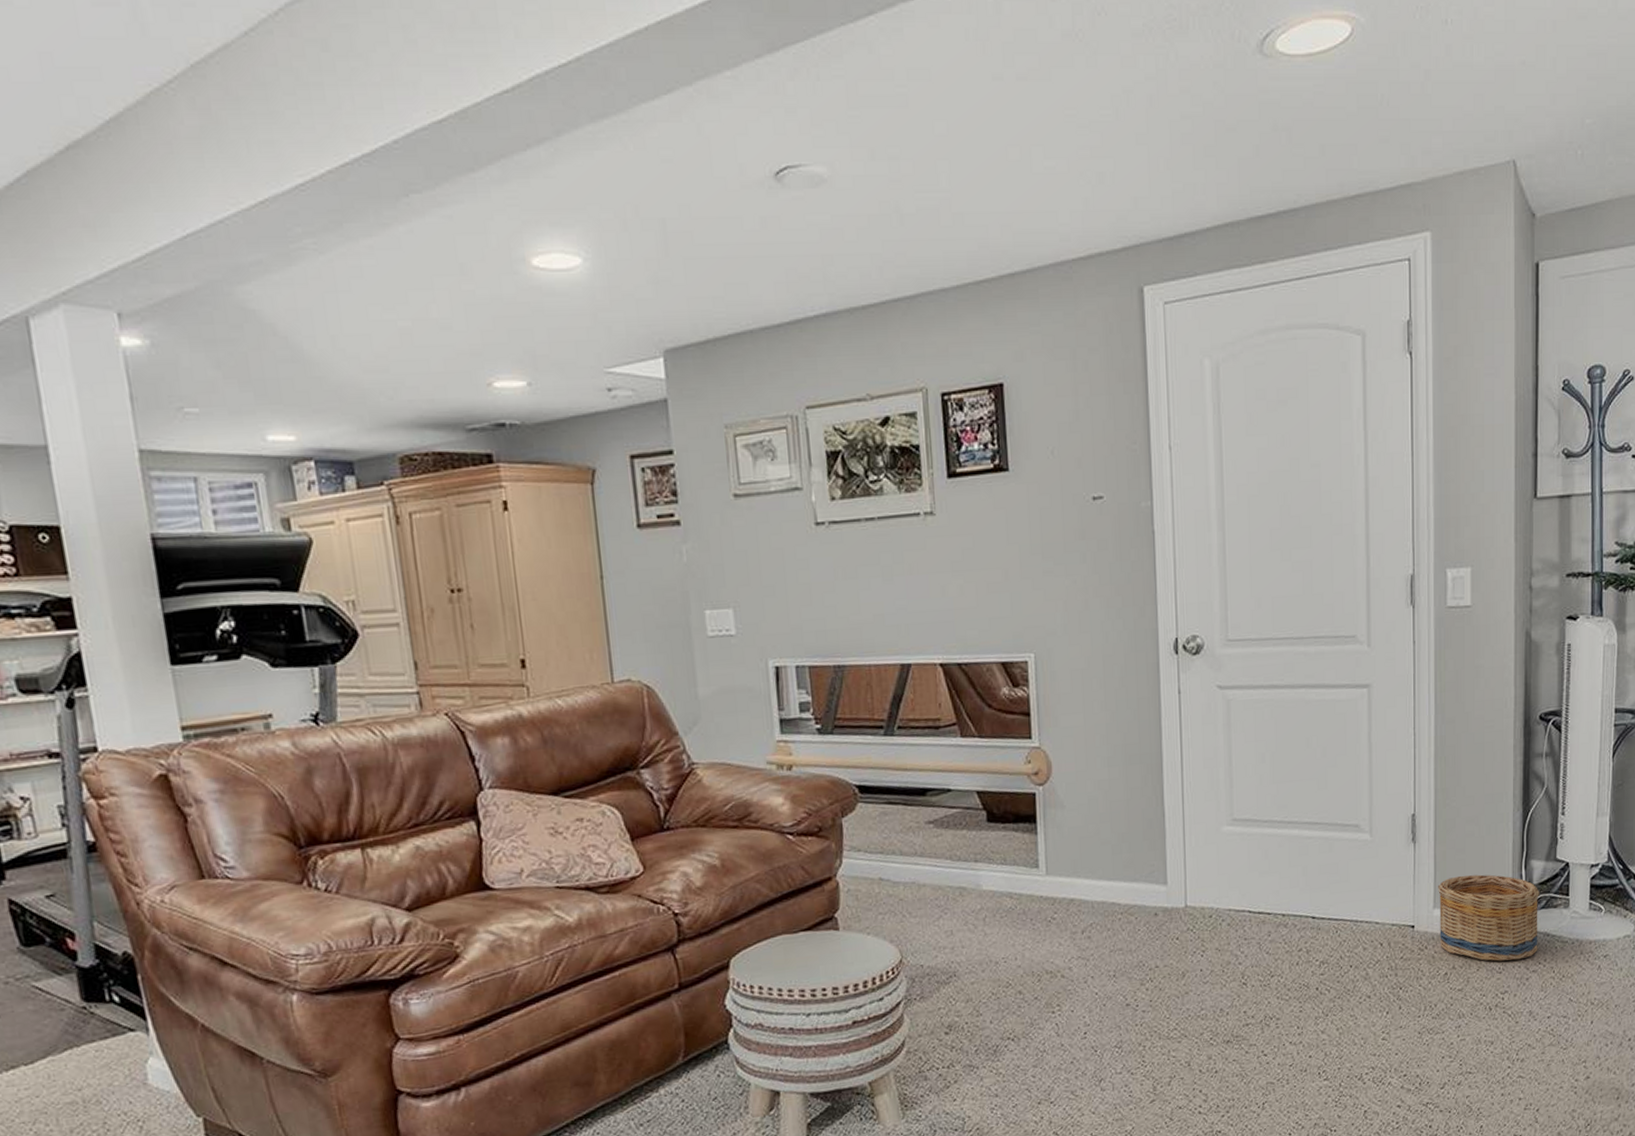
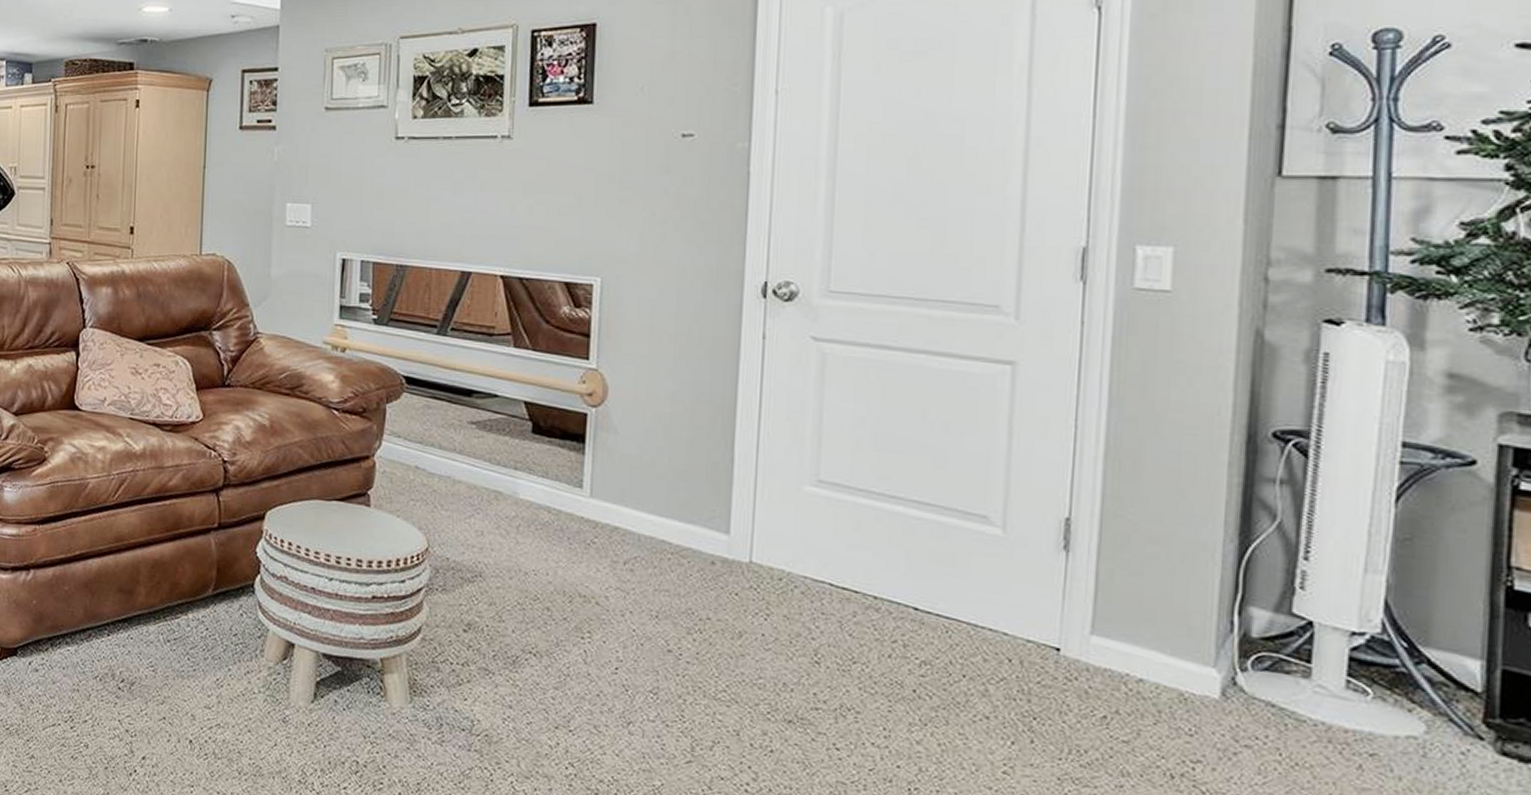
basket: present [1438,874,1540,961] -> none [1097,602,1261,727]

